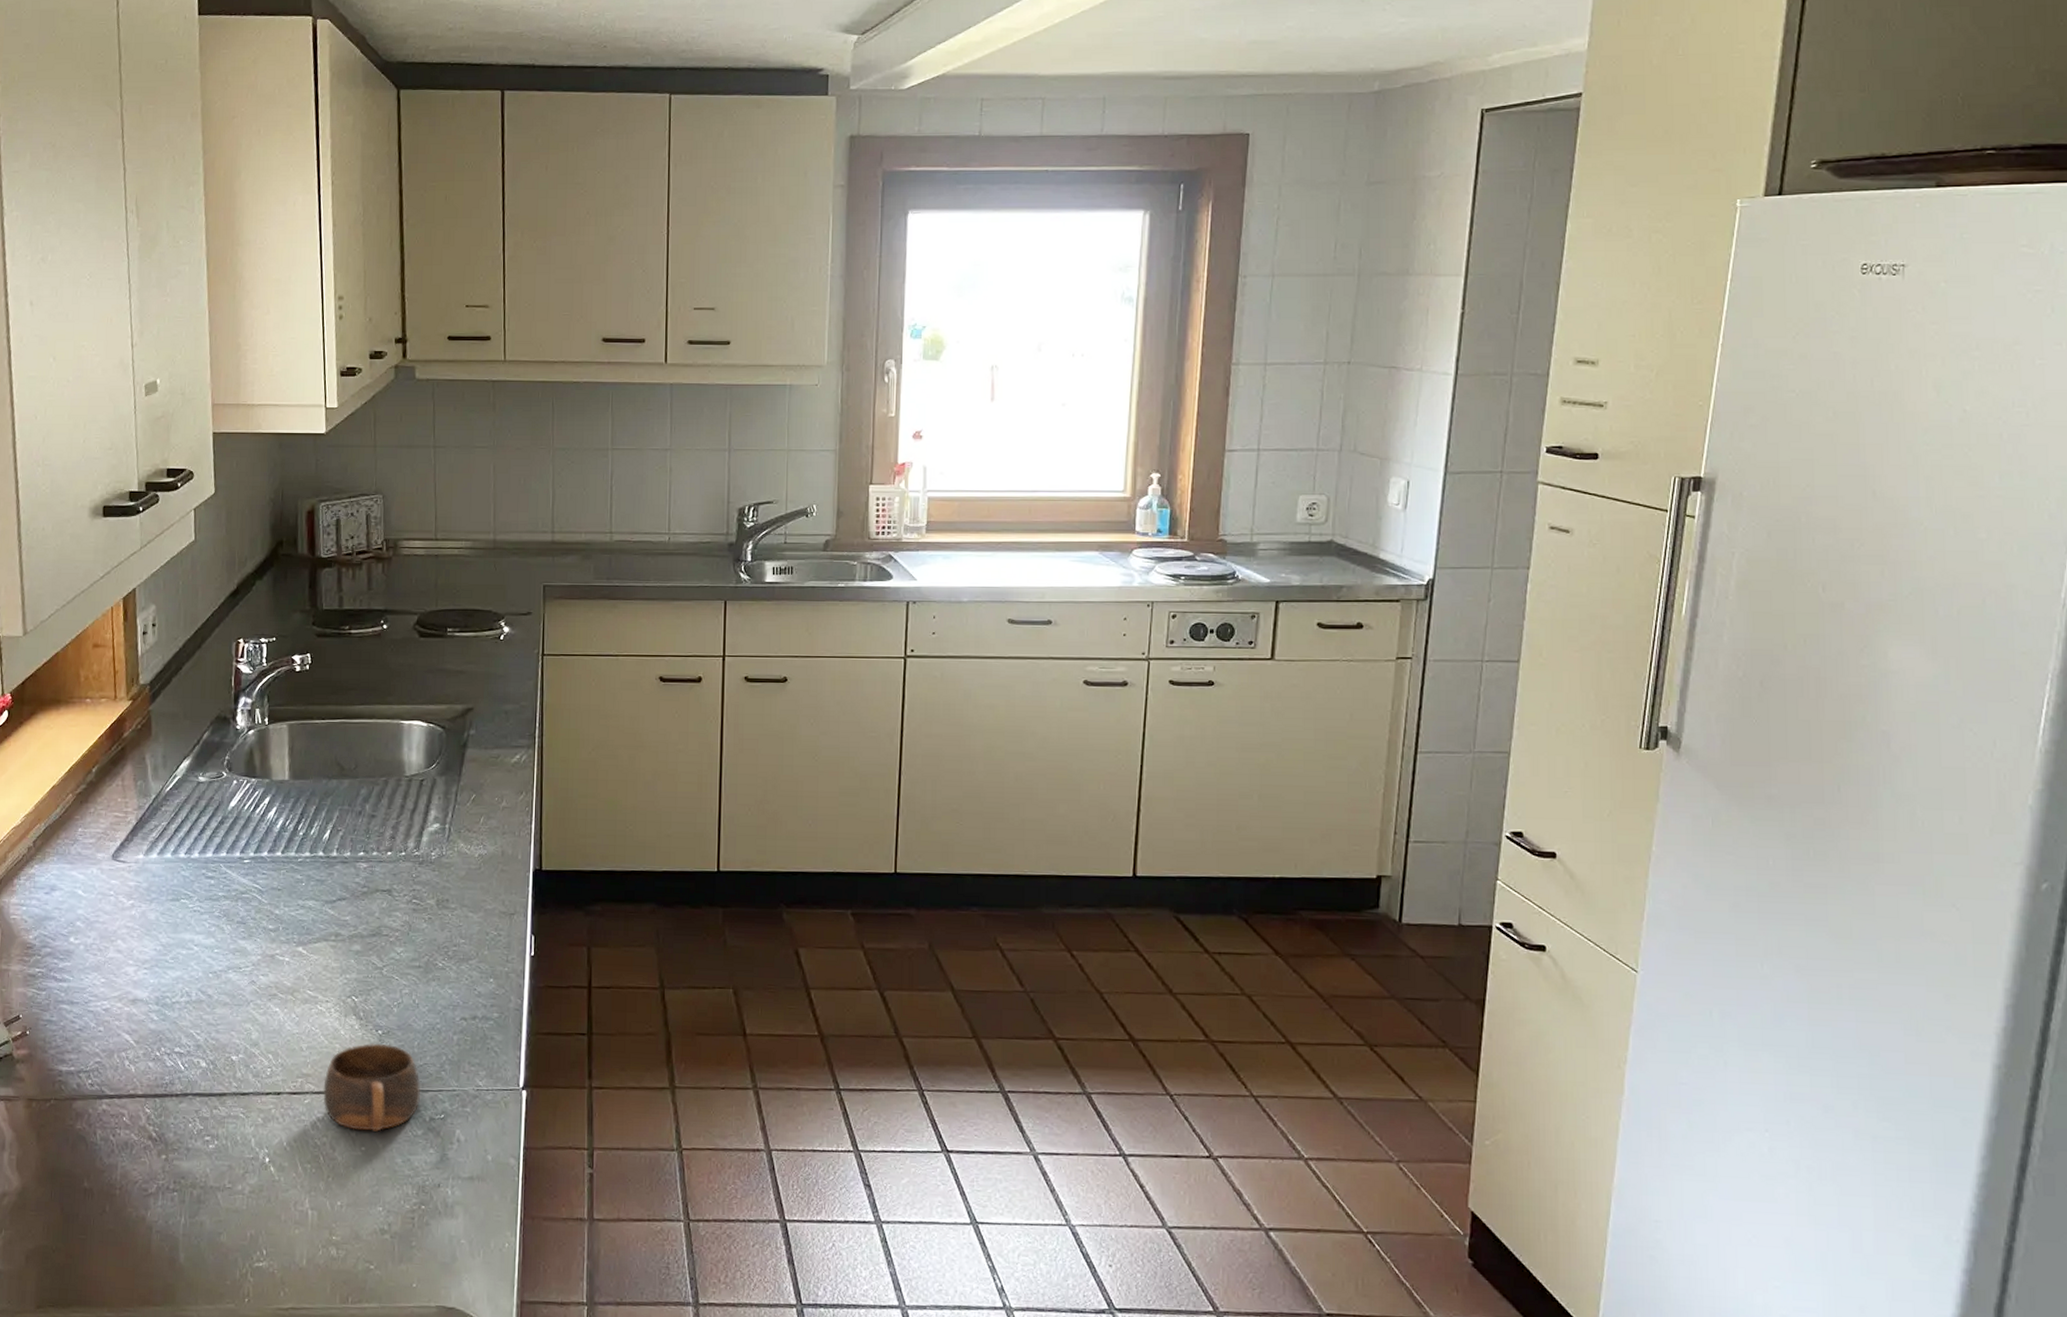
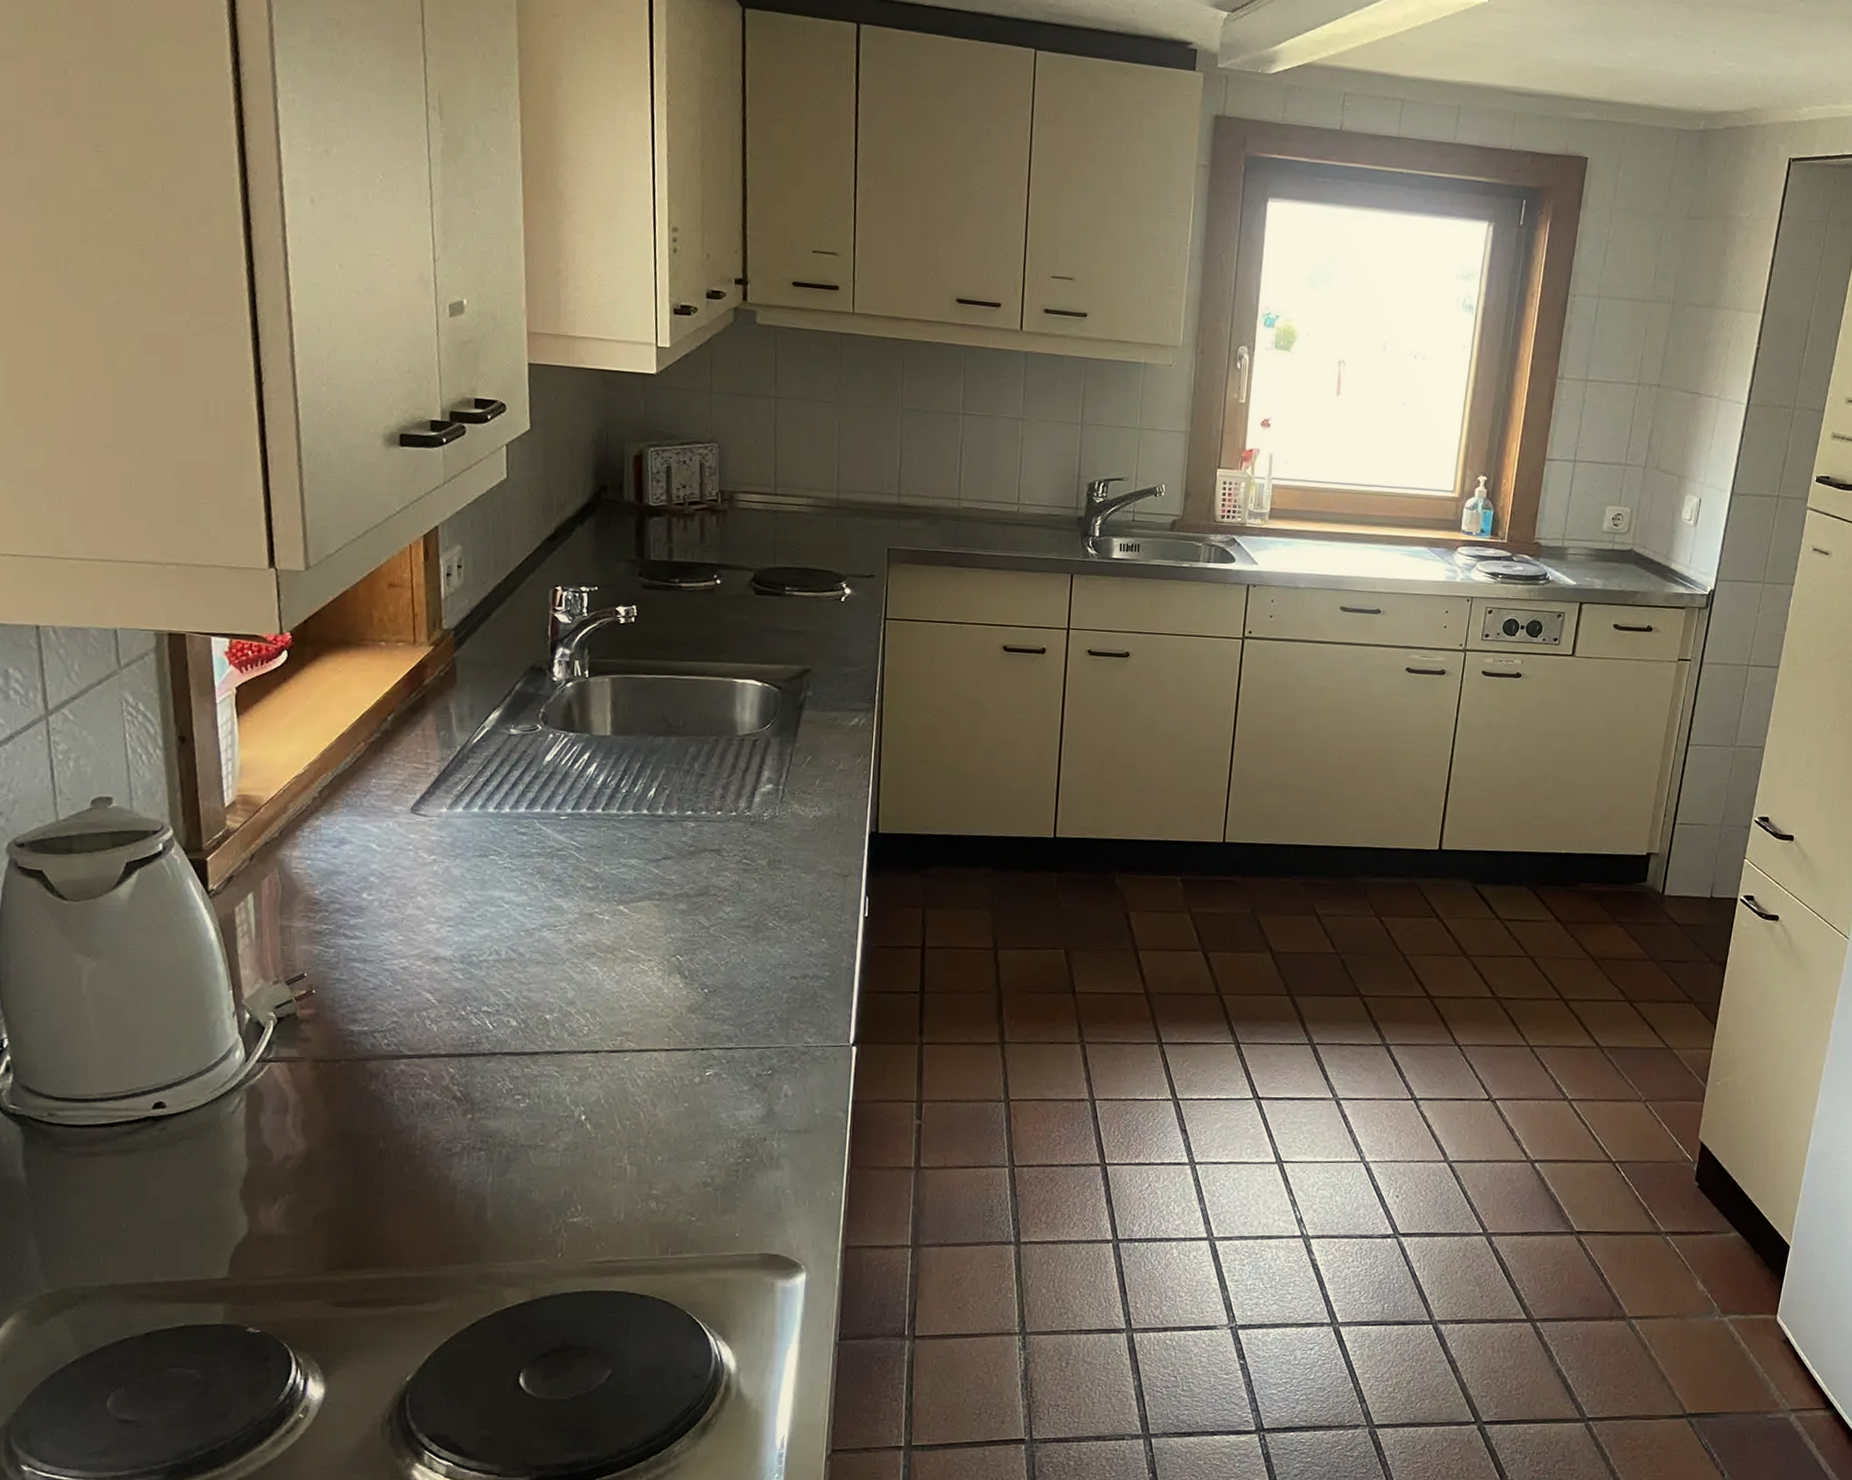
cup: present [323,1043,420,1132] -> none [644,1001,748,1088]

